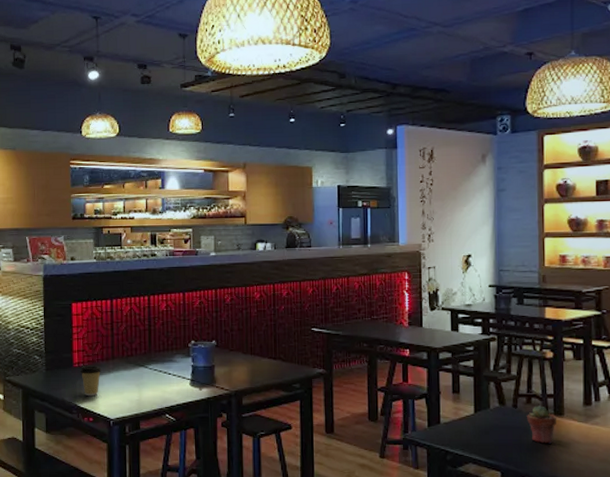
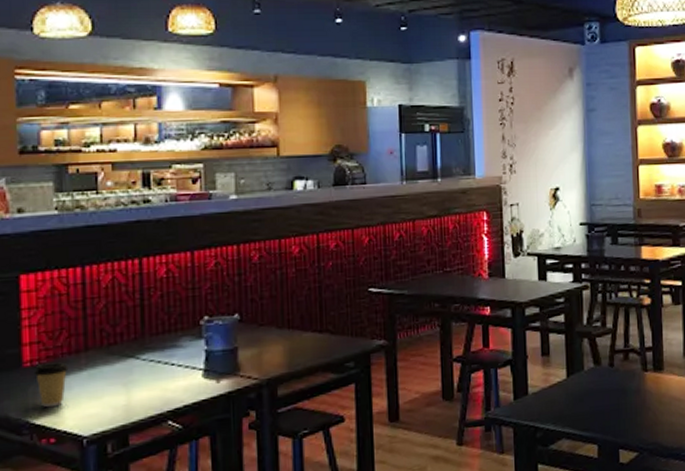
potted succulent: present [527,406,556,444] -> none [625,361,656,406]

